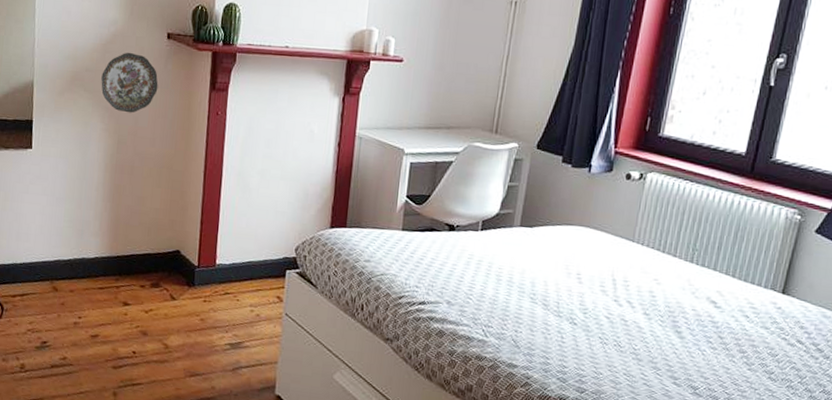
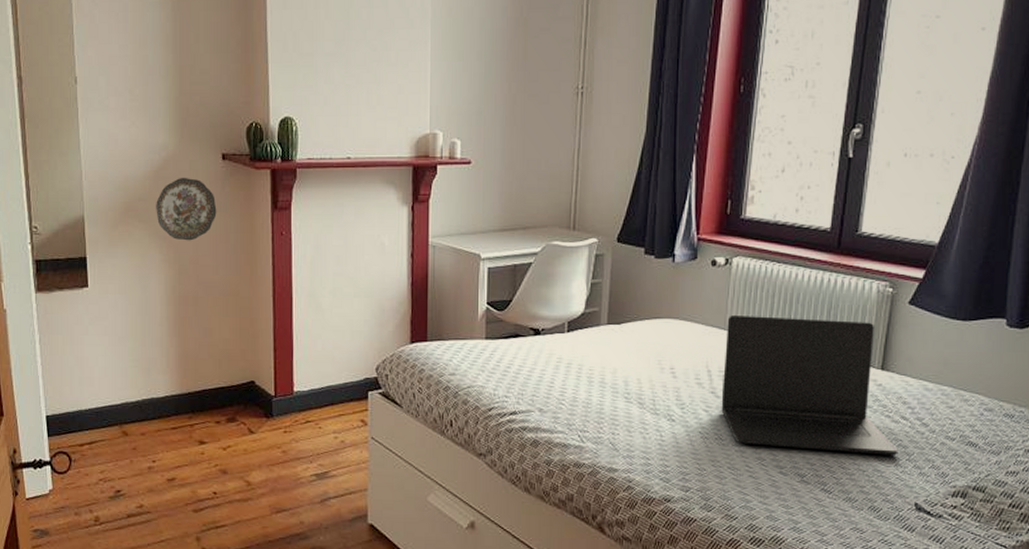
laptop: none [622,228,791,377] -> present [721,316,898,455]

